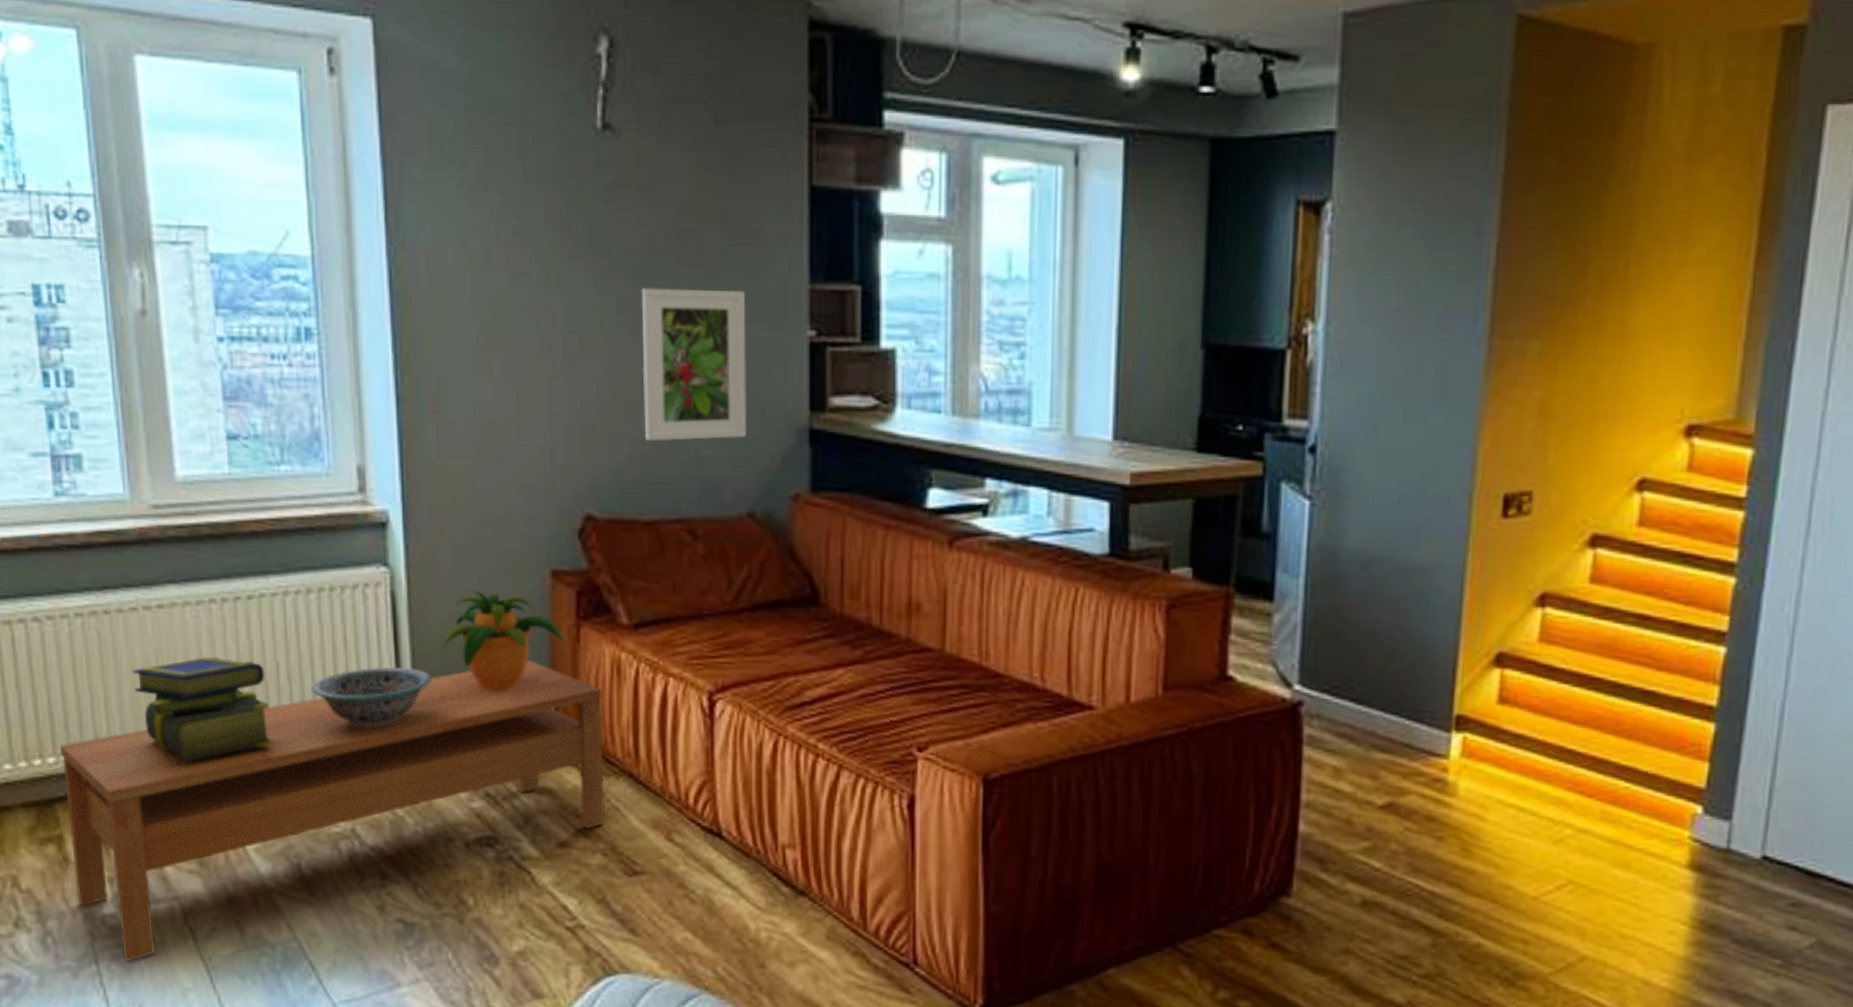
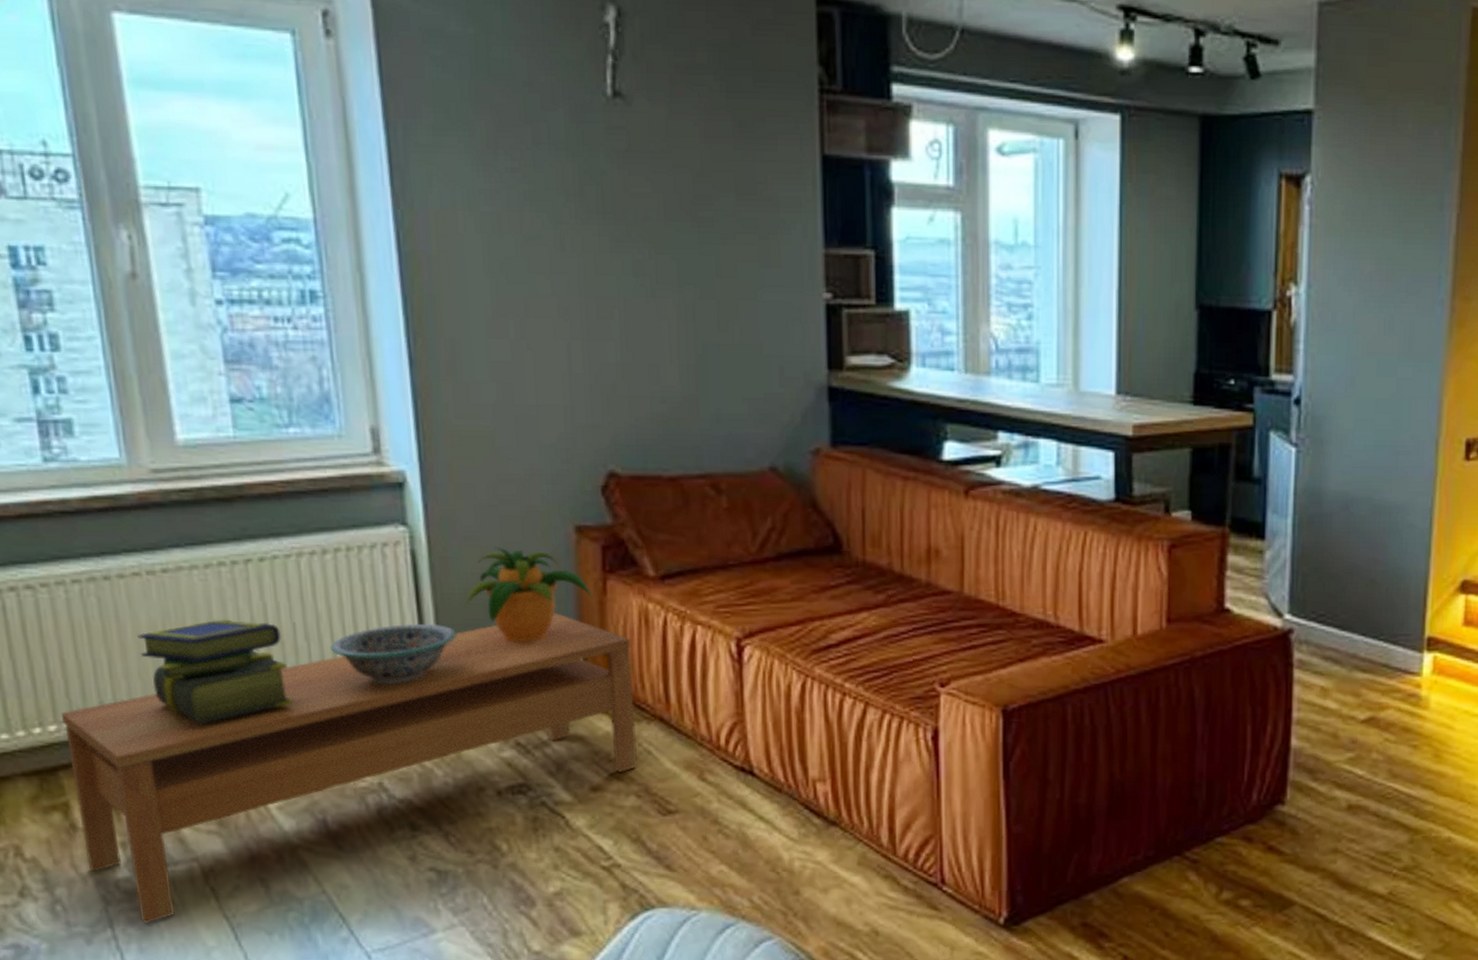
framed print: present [641,288,748,442] -> none [657,252,767,400]

